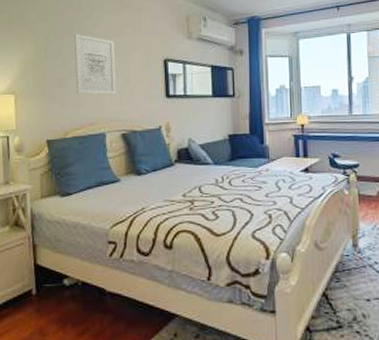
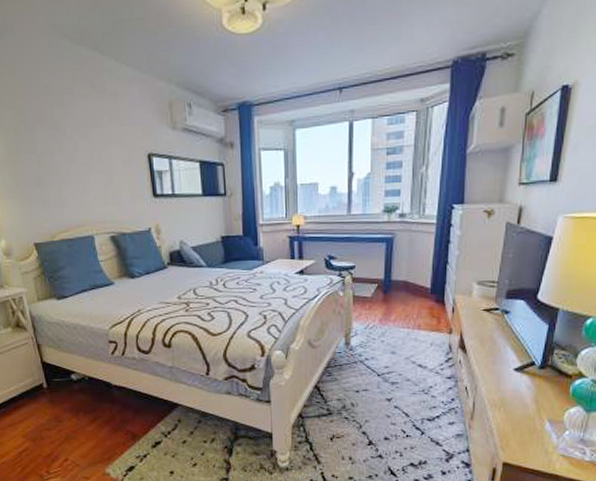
wall art: present [74,34,117,95] -> none [46,125,100,195]

